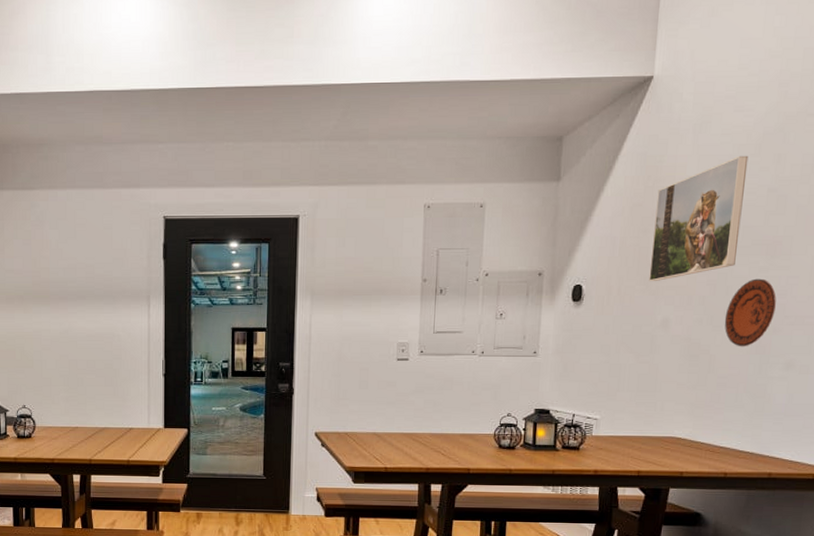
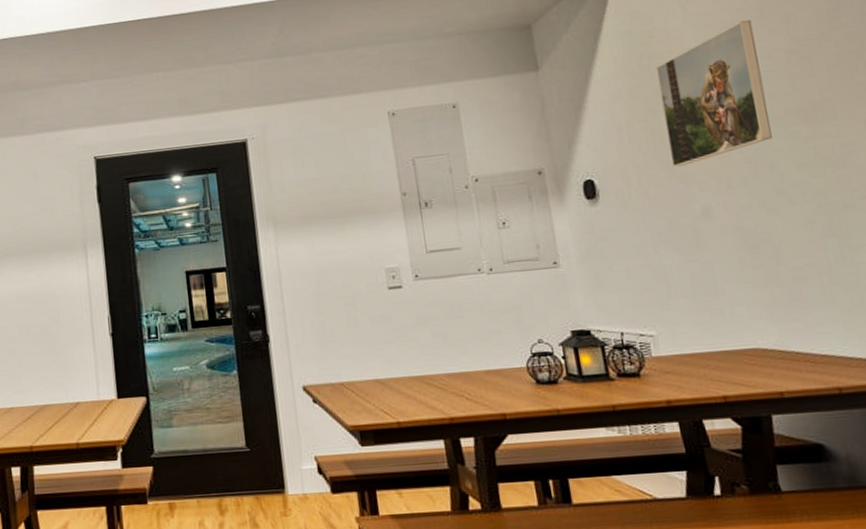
decorative plate: present [724,278,777,347] -> none [778,149,840,231]

